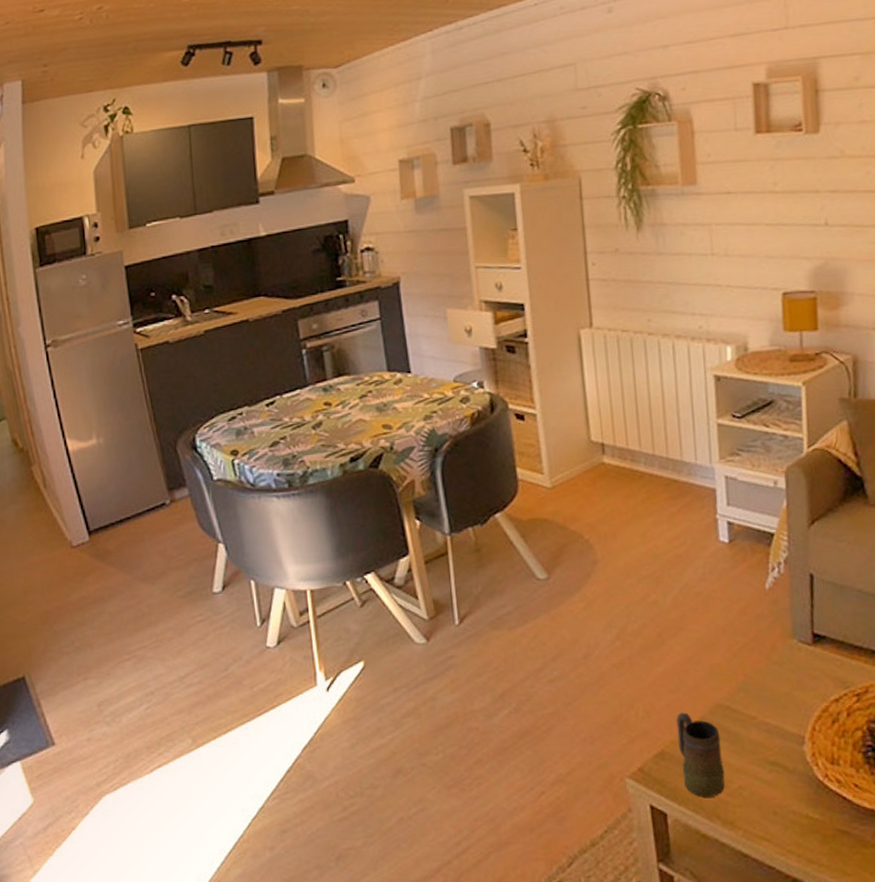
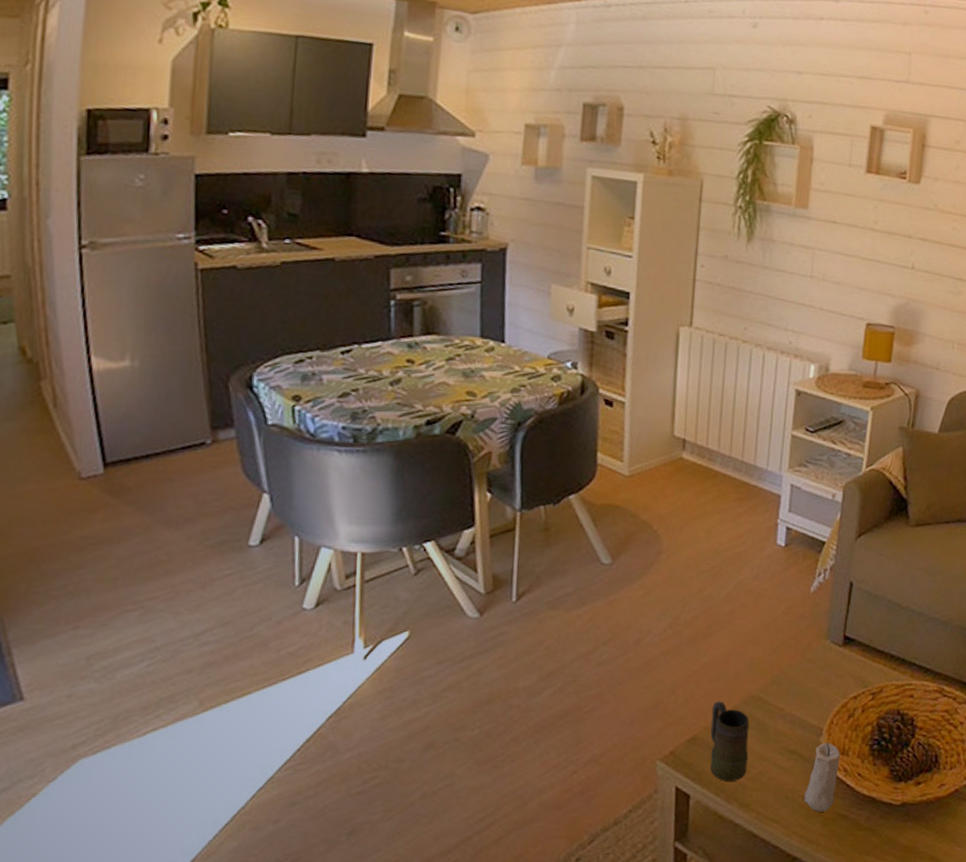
candle: none [795,751,831,828] -> present [804,742,841,812]

